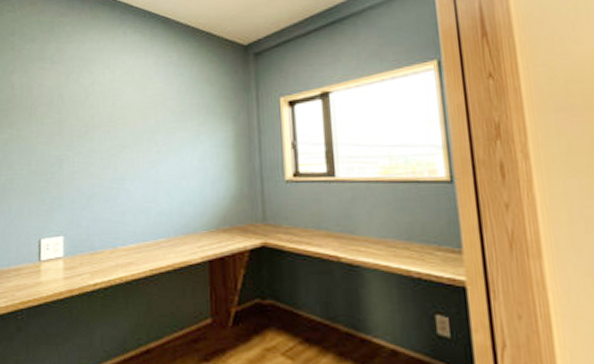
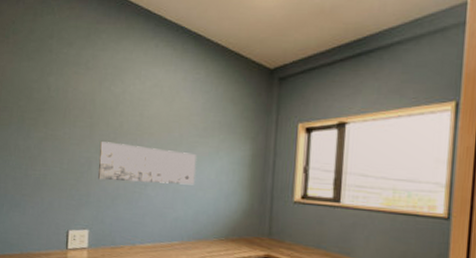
wall art: none [71,137,177,179] -> present [98,142,196,185]

